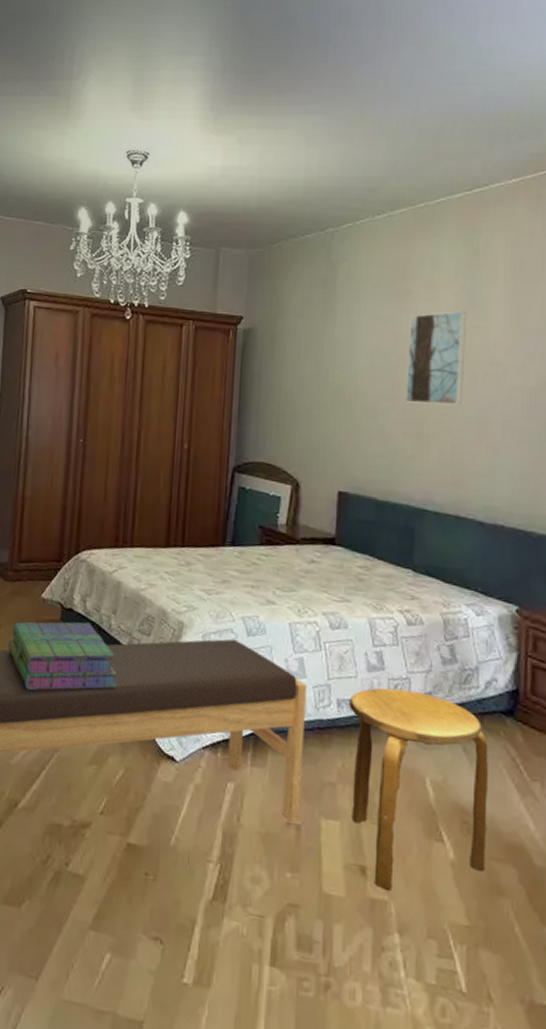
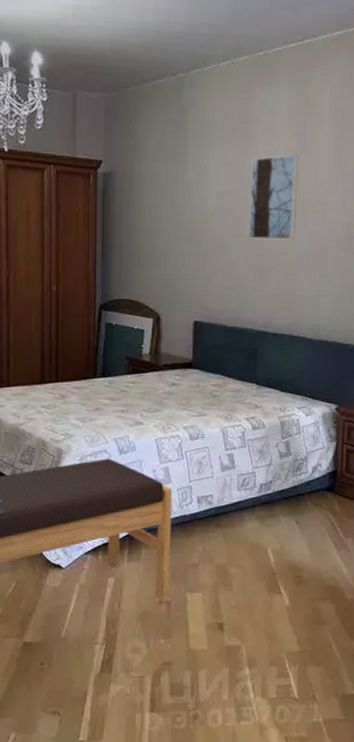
stool: present [349,687,488,891] -> none [207,482,314,637]

